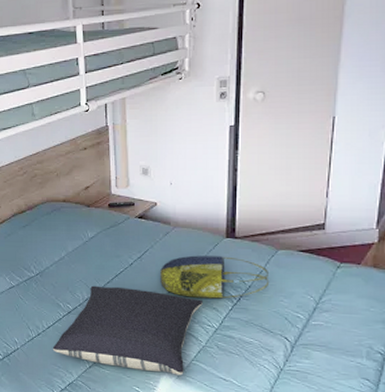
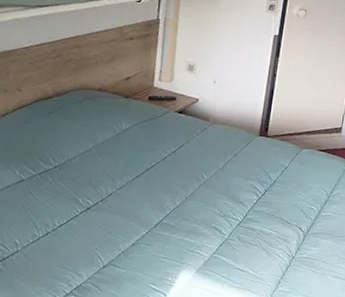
pillow: present [52,285,203,376] -> none [61,179,231,269]
tote bag: present [159,255,270,299] -> none [192,151,292,193]

